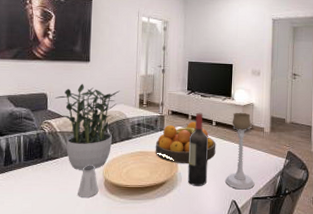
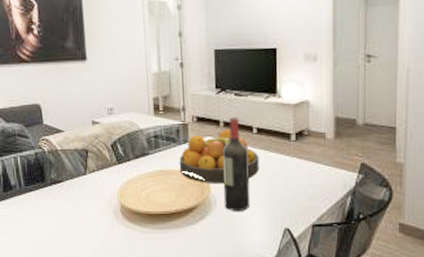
potted plant: present [54,84,120,170] -> none [50,89,128,195]
saltshaker: present [78,165,99,197] -> none [90,188,115,227]
candle holder: present [225,112,255,190] -> none [275,113,315,215]

